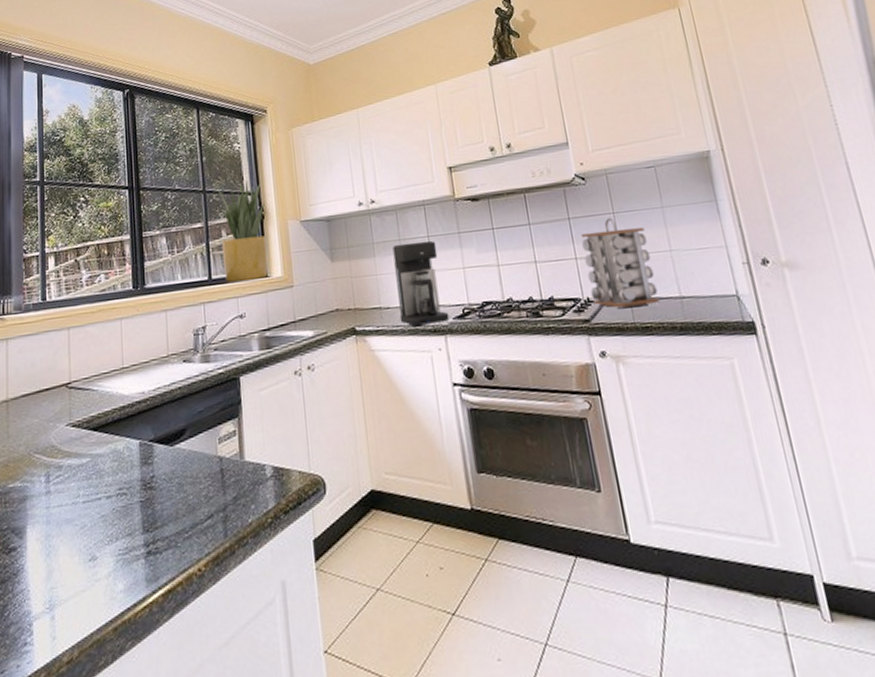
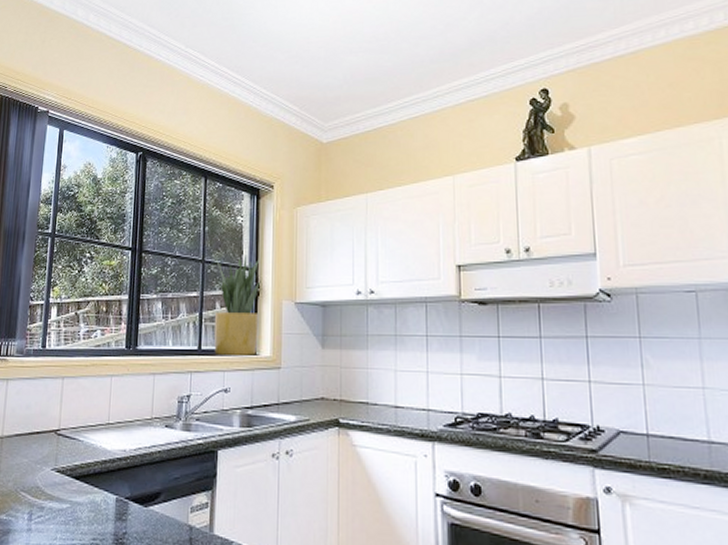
coffee maker: present [392,240,450,327] -> none [386,339,440,429]
spice rack: present [581,217,659,309] -> none [598,342,682,445]

